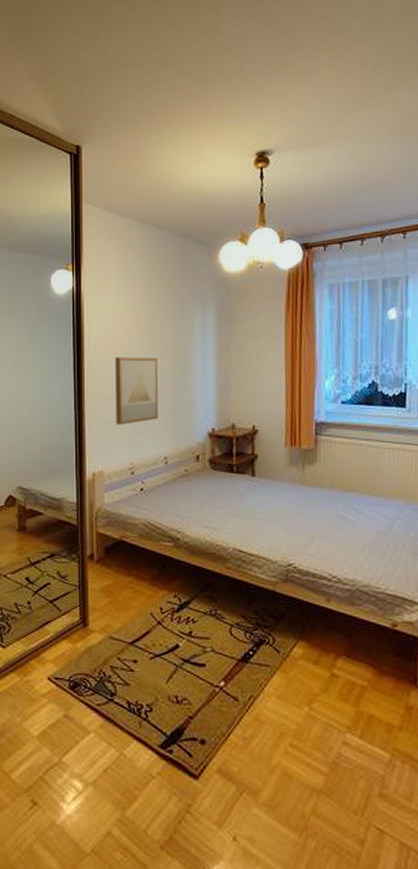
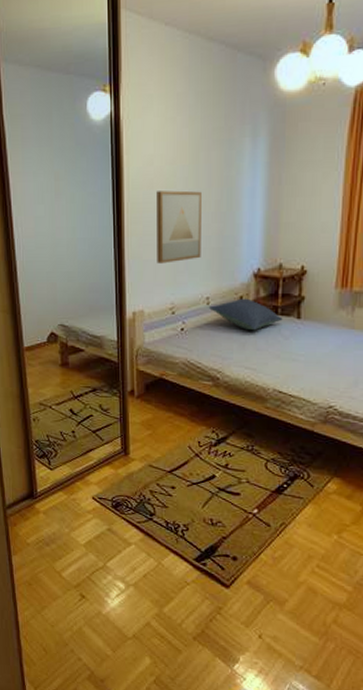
pillow: none [168,457,238,490] -> present [209,298,283,331]

